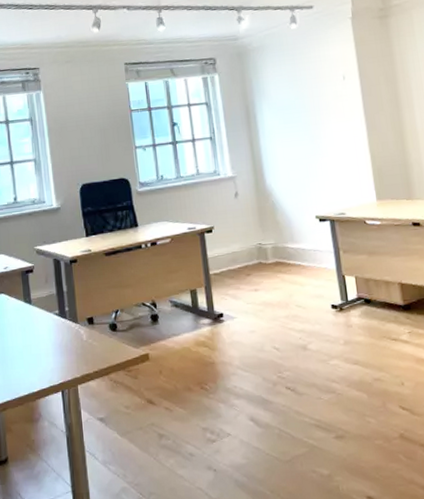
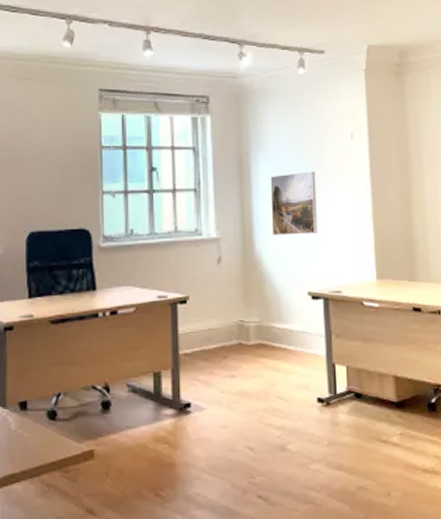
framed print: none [274,112,320,170] -> present [270,171,318,235]

